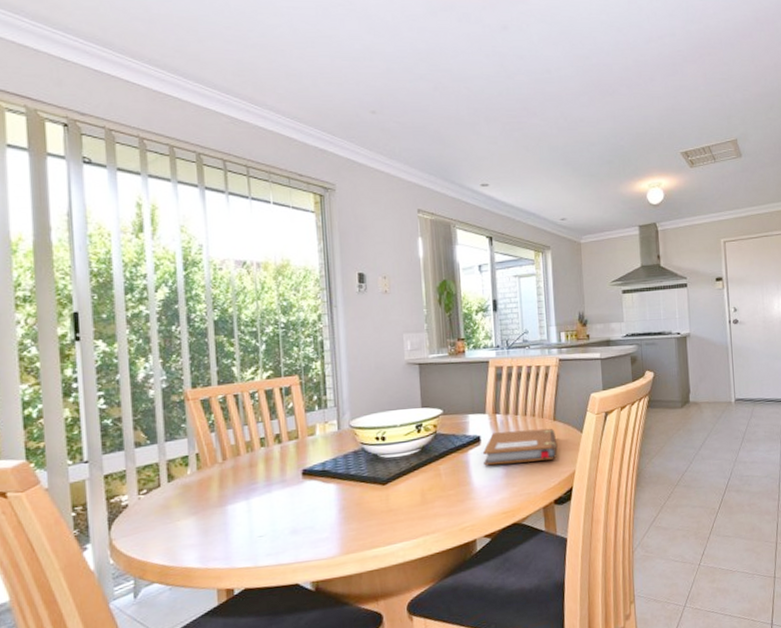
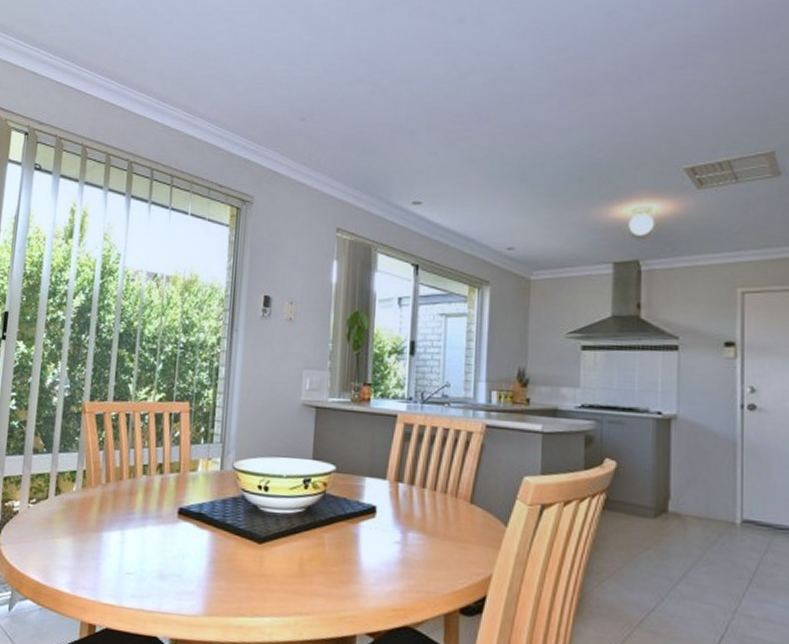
notebook: present [483,428,558,466] -> none [377,505,472,554]

